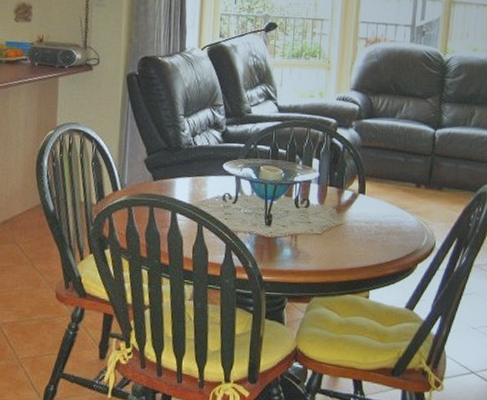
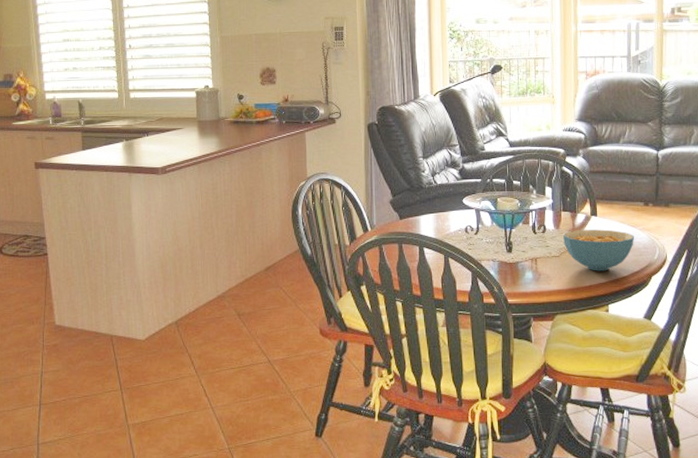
cereal bowl: none [327,207,403,254] -> present [563,229,635,271]

